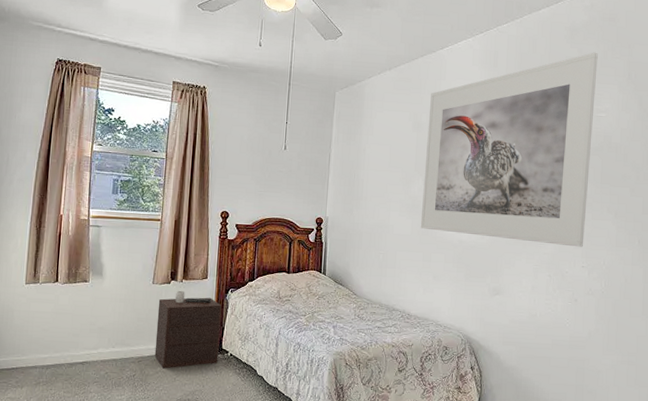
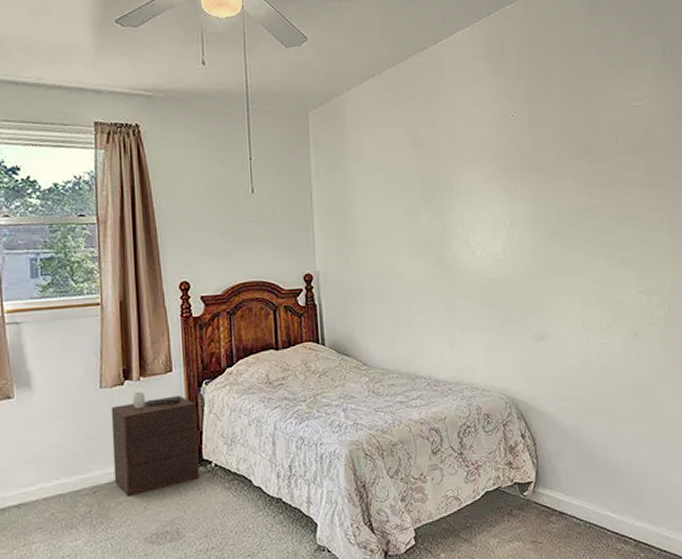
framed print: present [420,52,598,247] -> none [428,28,637,271]

